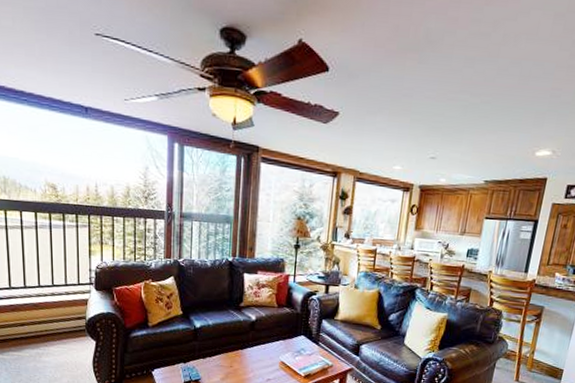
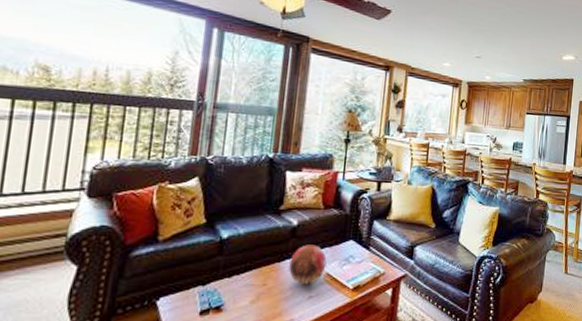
decorative orb: none [250,337,281,369] -> present [289,244,327,284]

